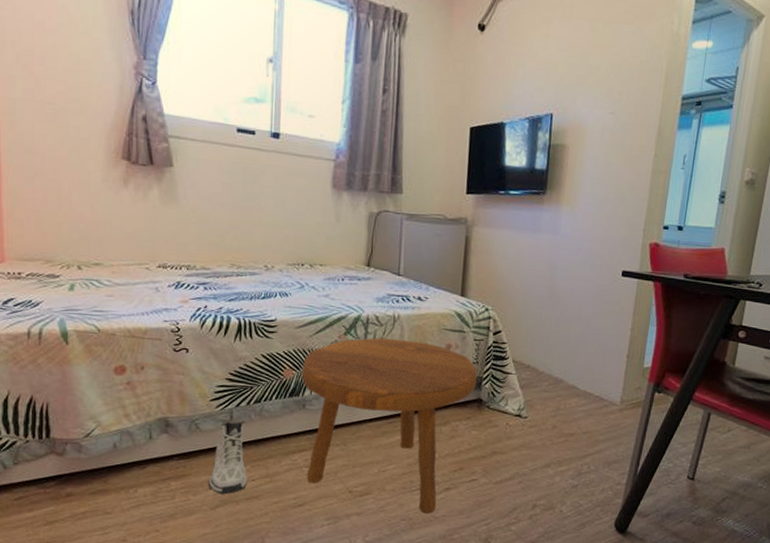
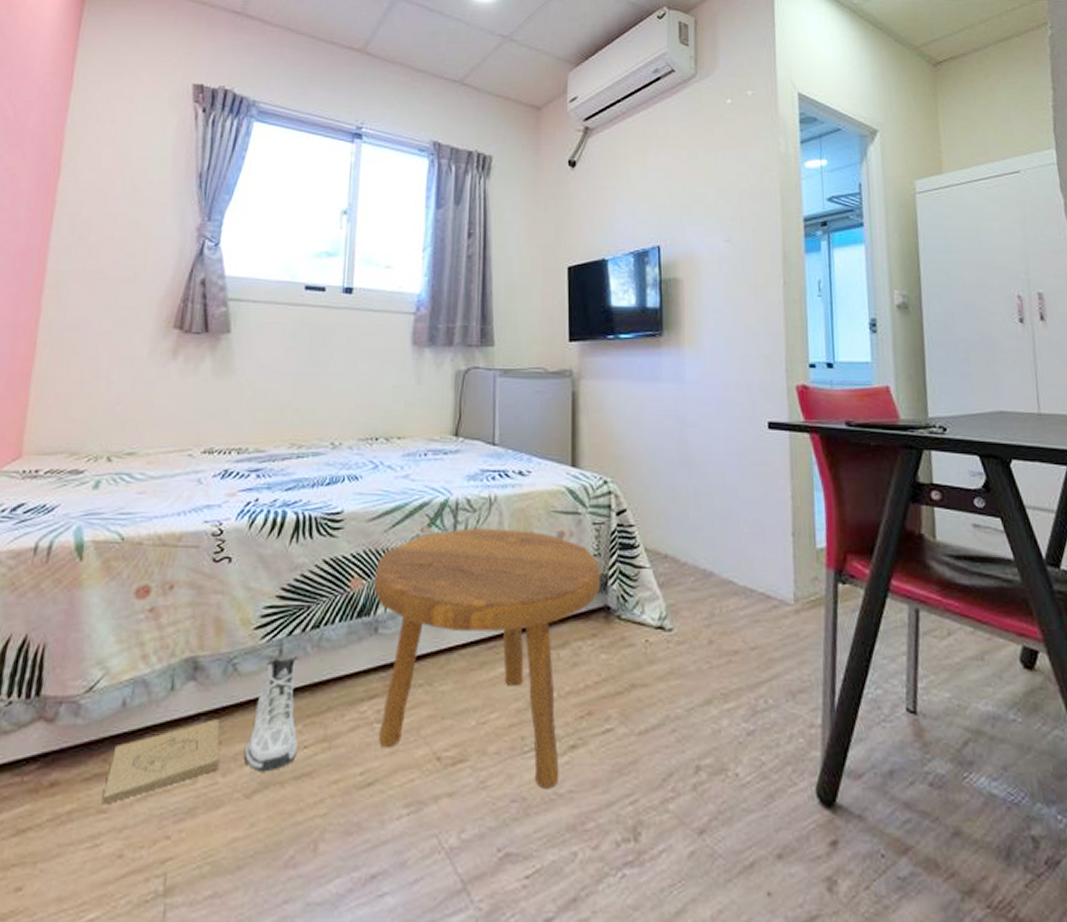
box: none [107,459,190,509] -> present [103,719,220,805]

